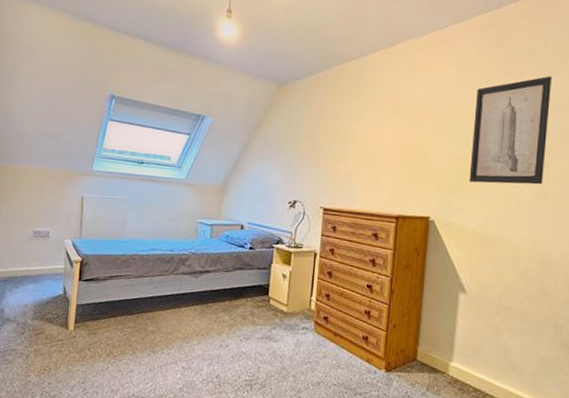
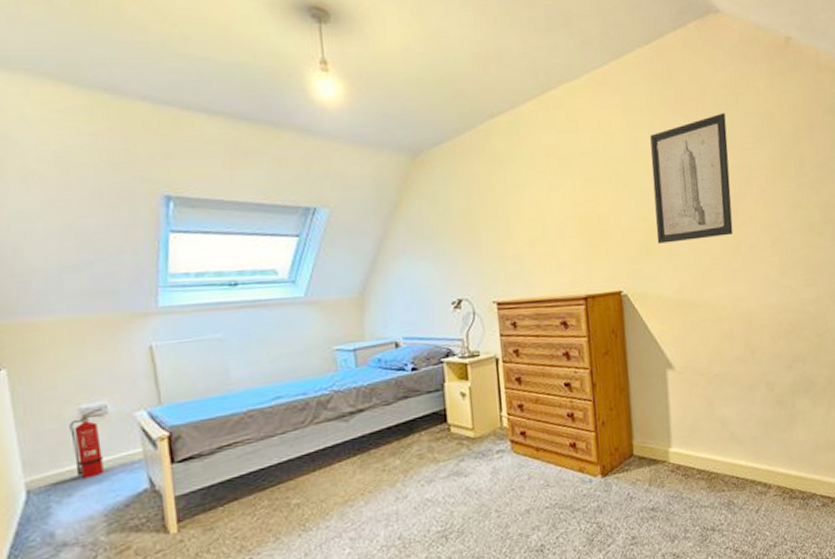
fire extinguisher: none [24,232,48,279] -> present [69,407,106,479]

